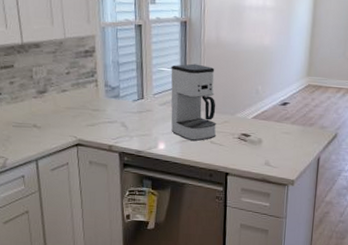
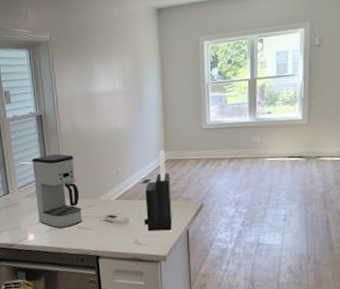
knife block: none [277,74,309,156] -> present [144,150,173,232]

